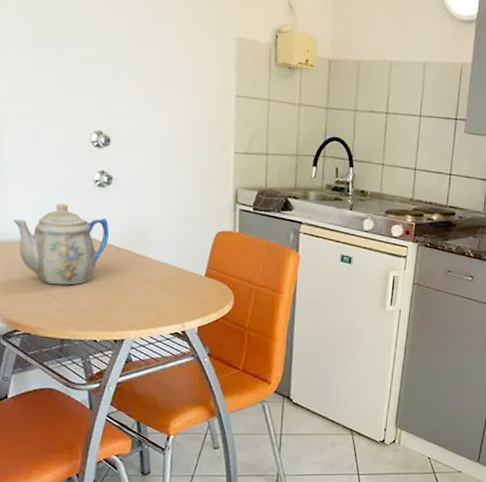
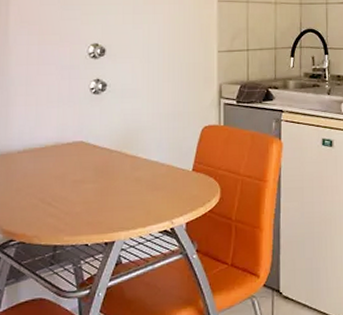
teapot: present [14,203,108,286] -> none [15,112,102,192]

